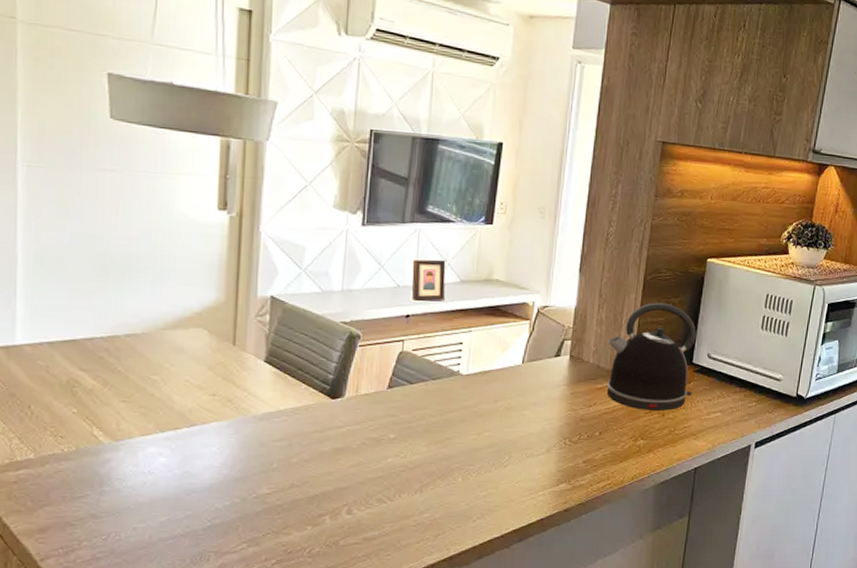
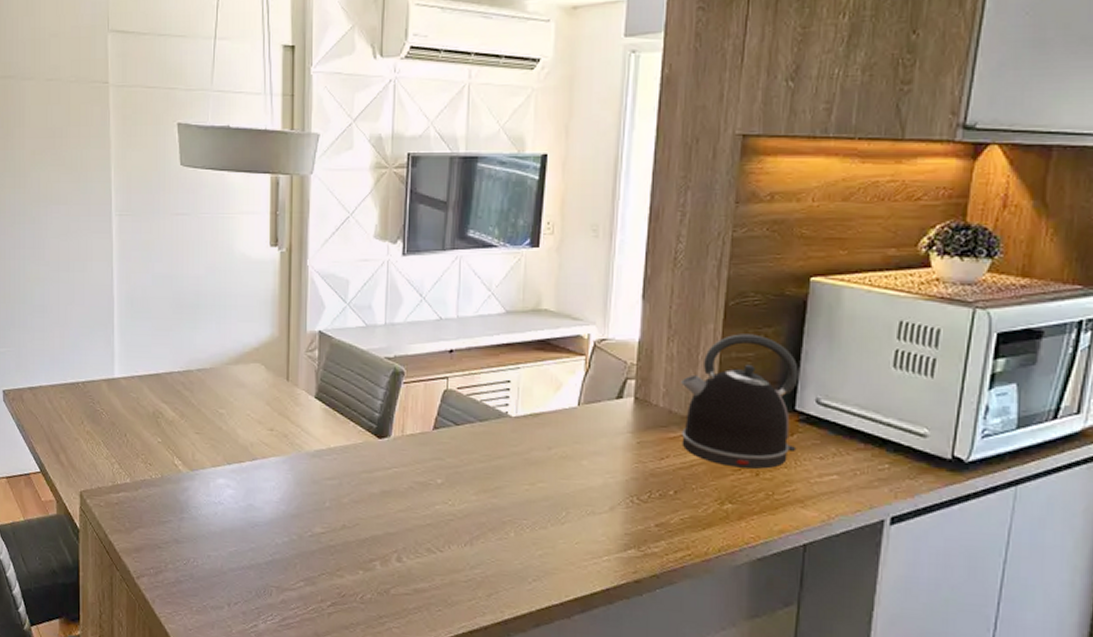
picture frame: present [411,259,446,301] -> none [454,288,490,335]

